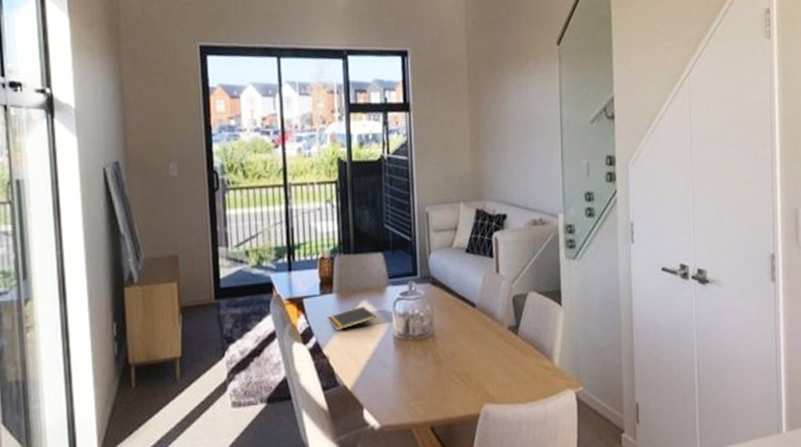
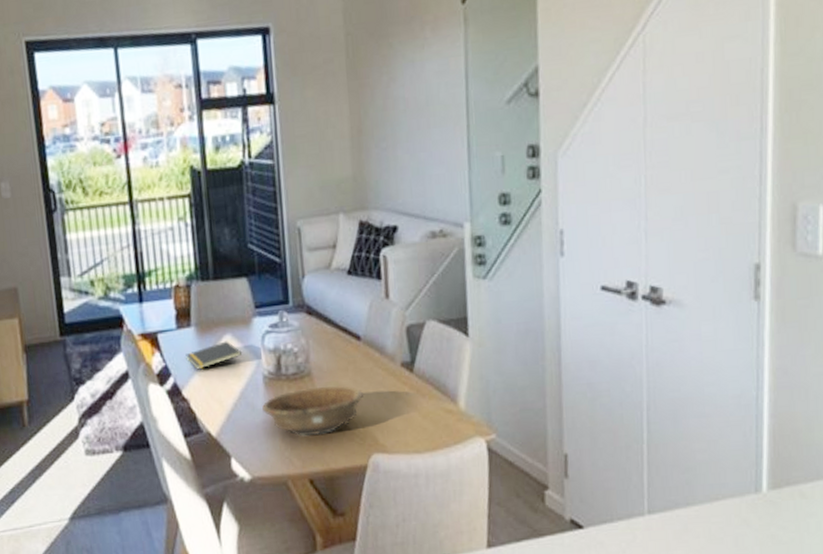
decorative bowl: none [392,345,478,390] -> present [262,385,364,437]

